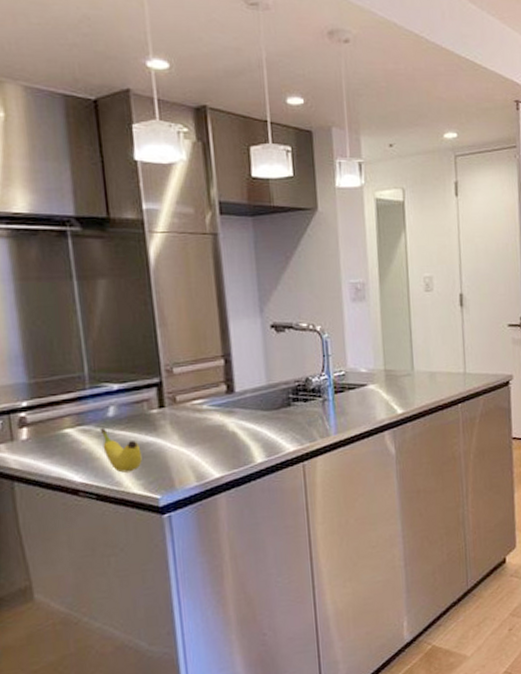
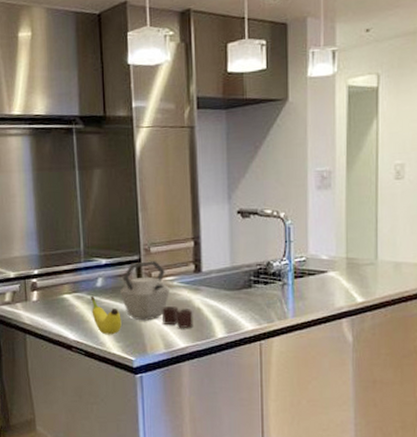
kettle: none [137,383,229,456] -> present [119,261,193,328]

